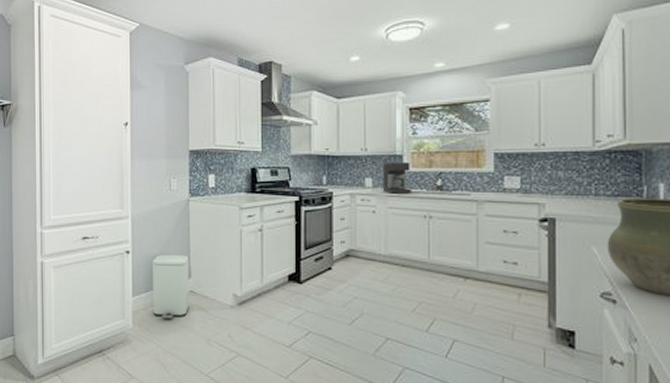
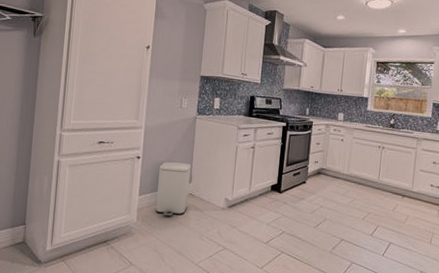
coffee maker: present [382,162,412,194] -> none [350,102,373,129]

